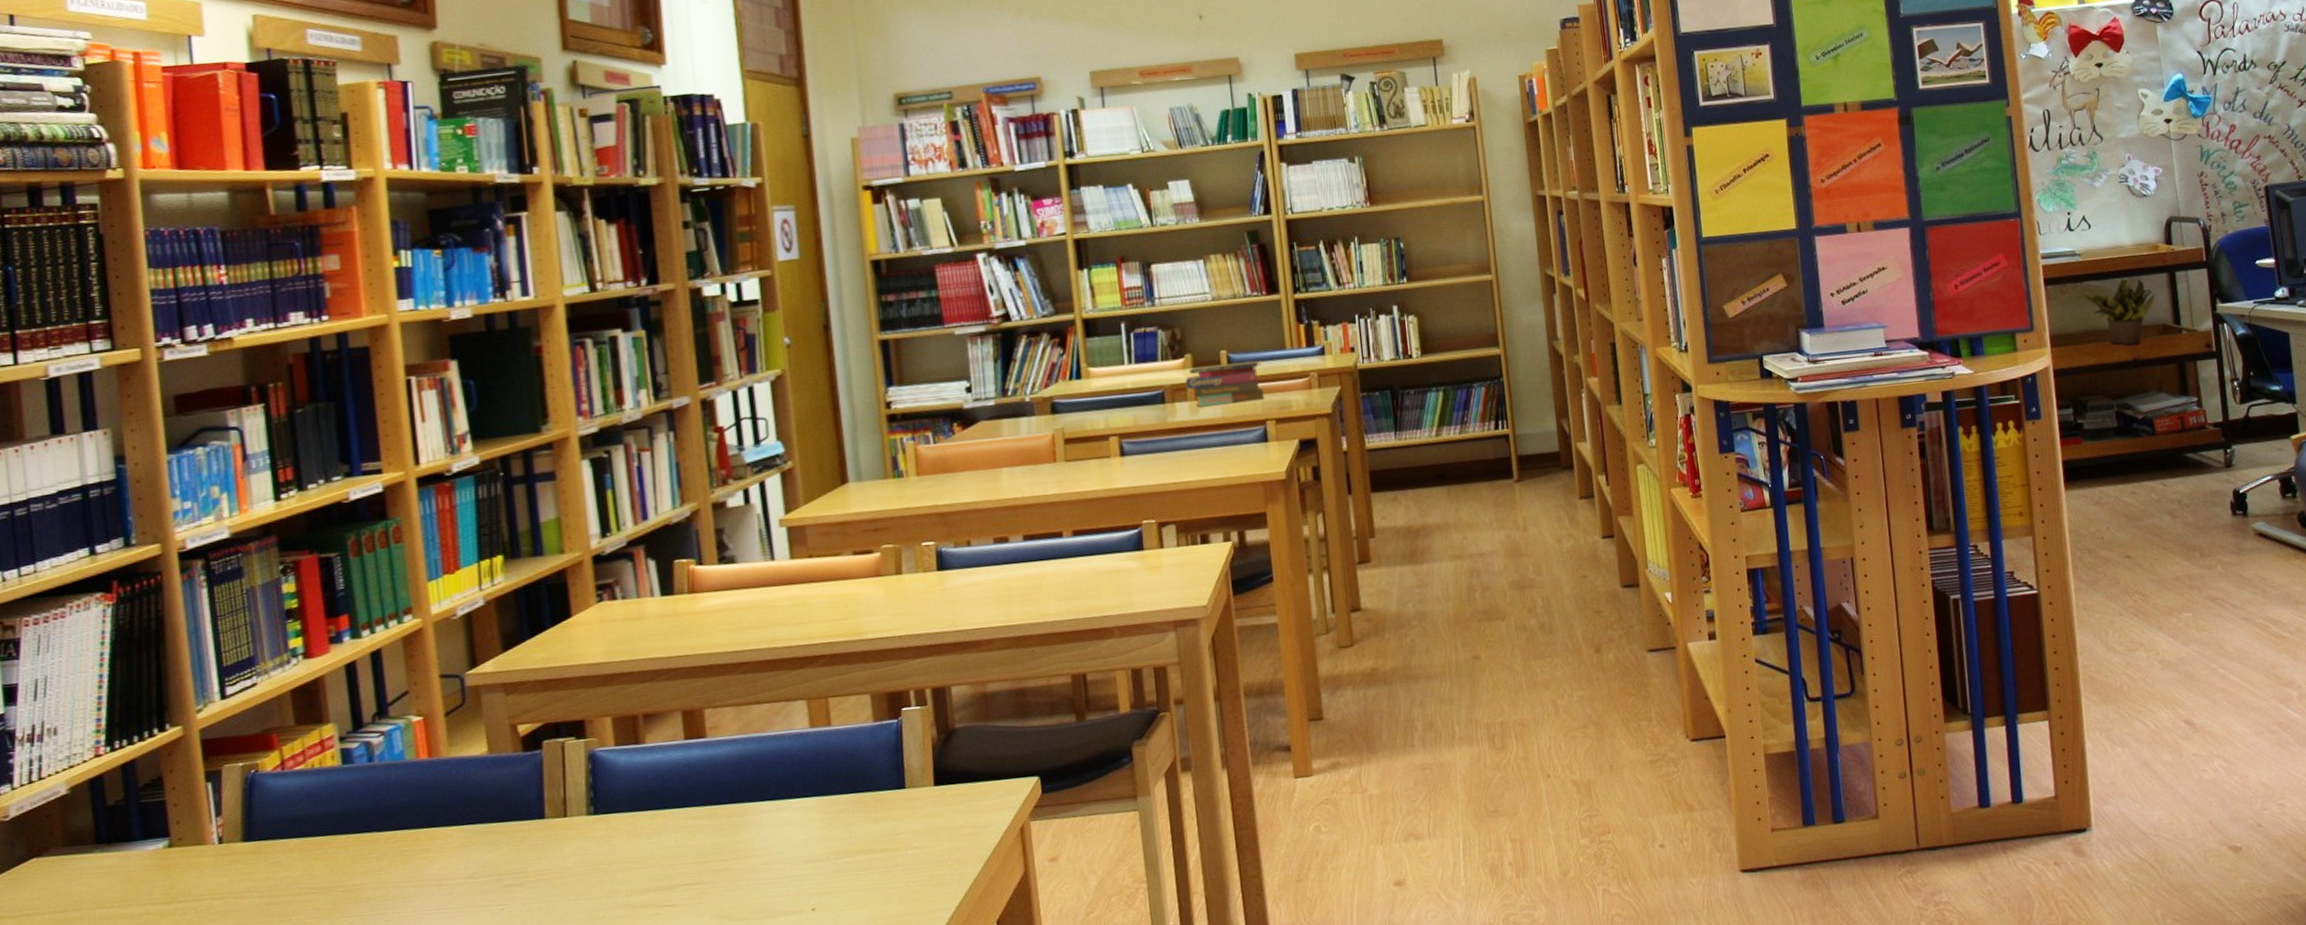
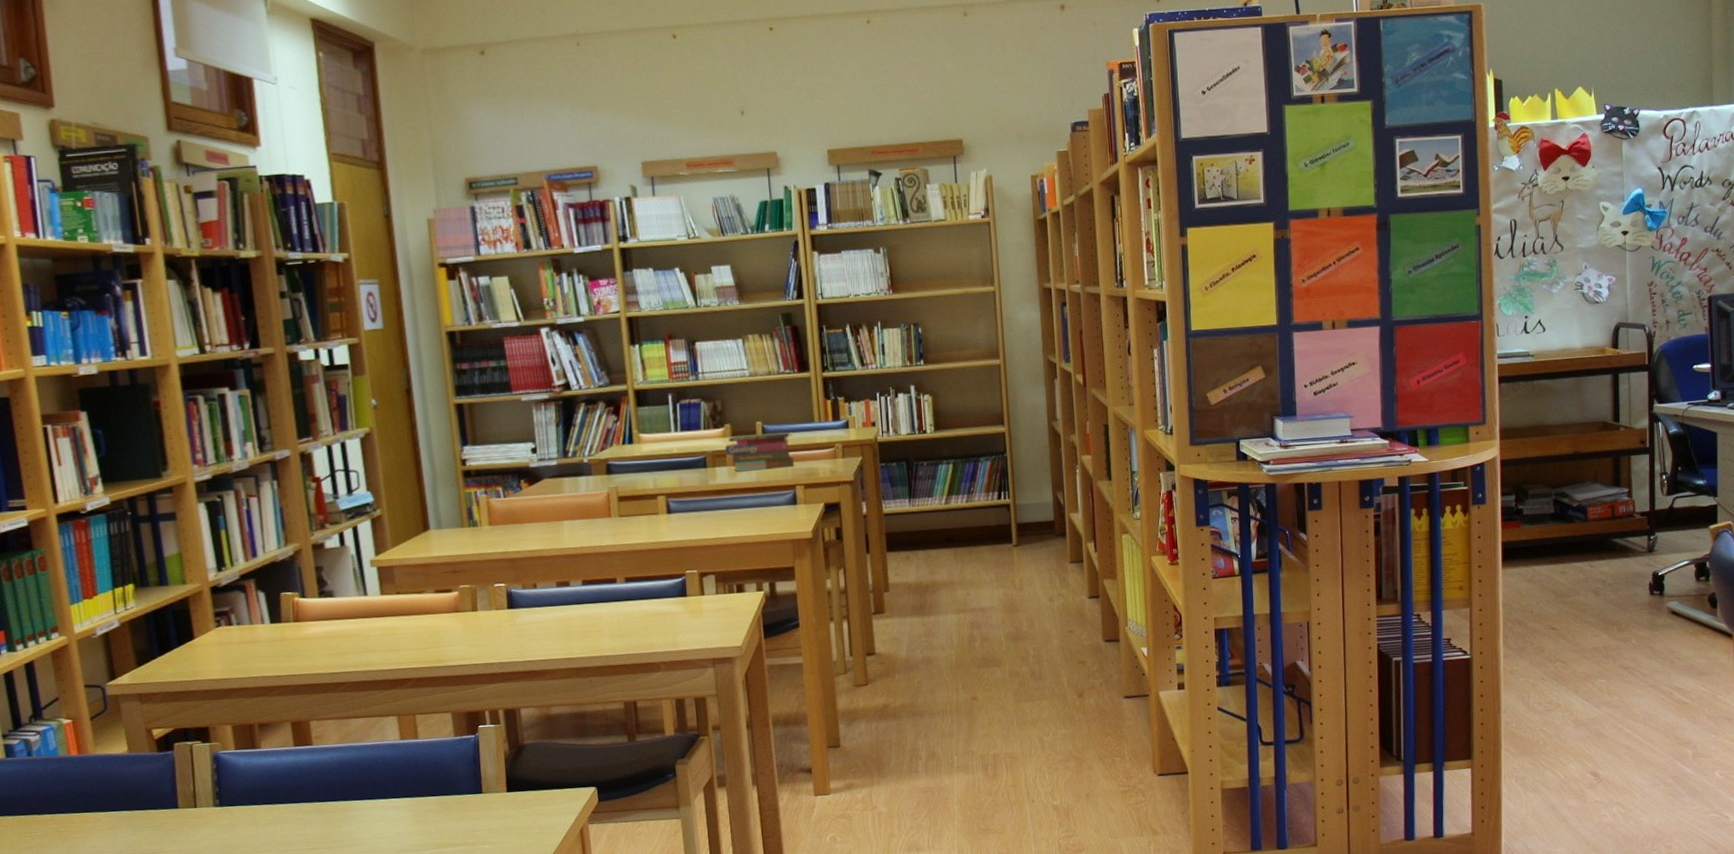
potted plant: present [2080,277,2156,346] -> none [1530,377,1599,440]

